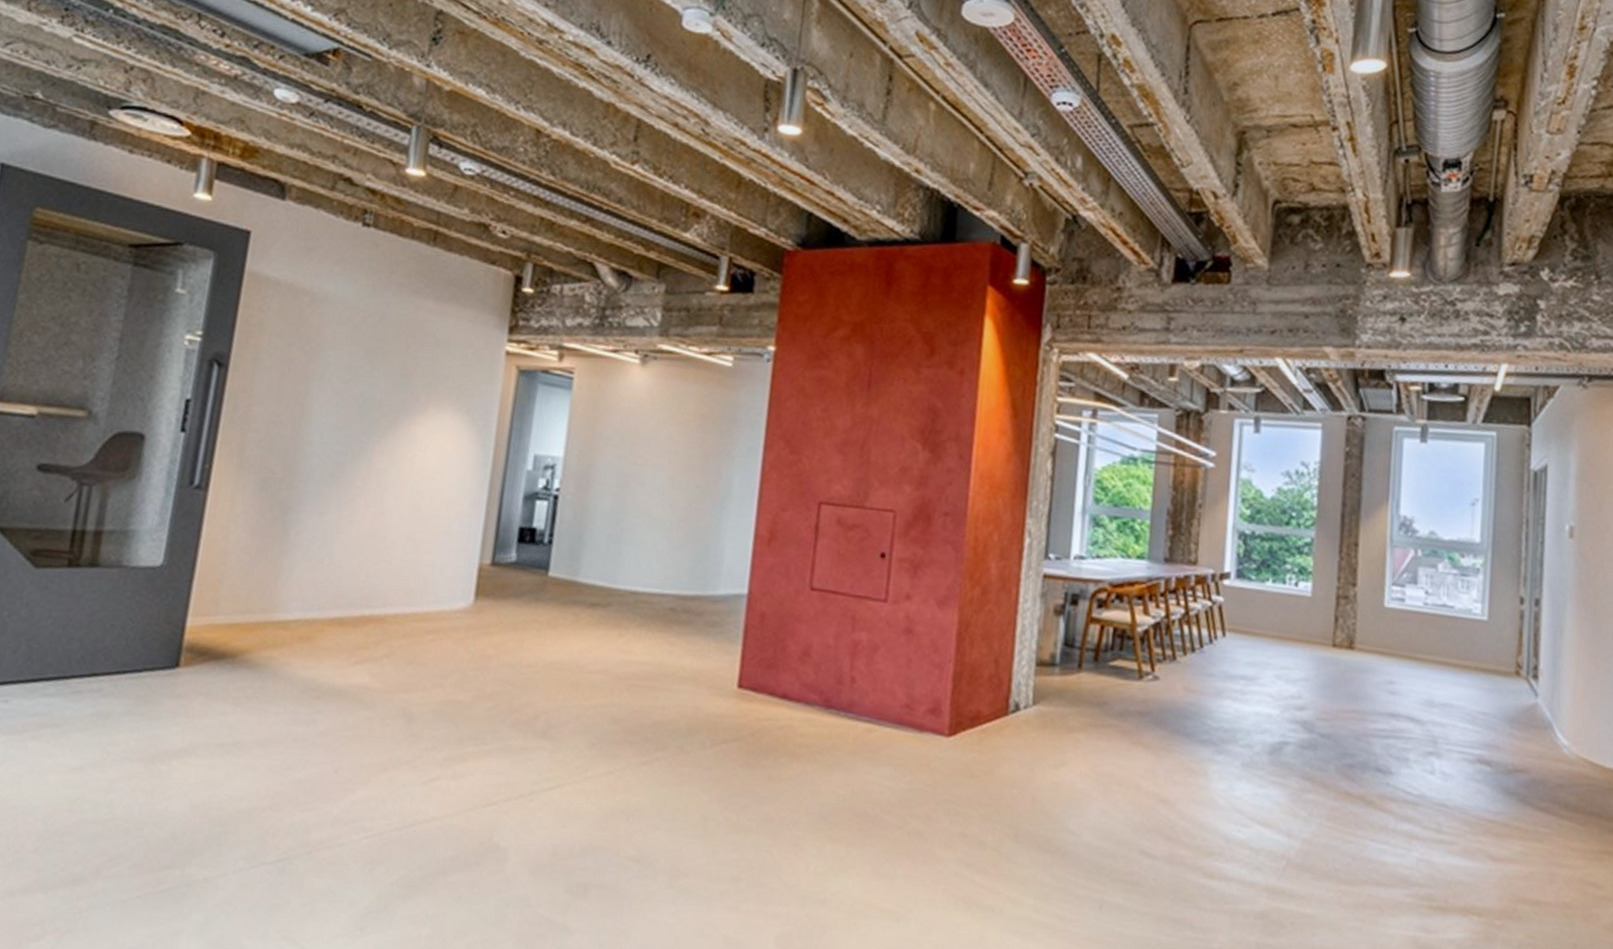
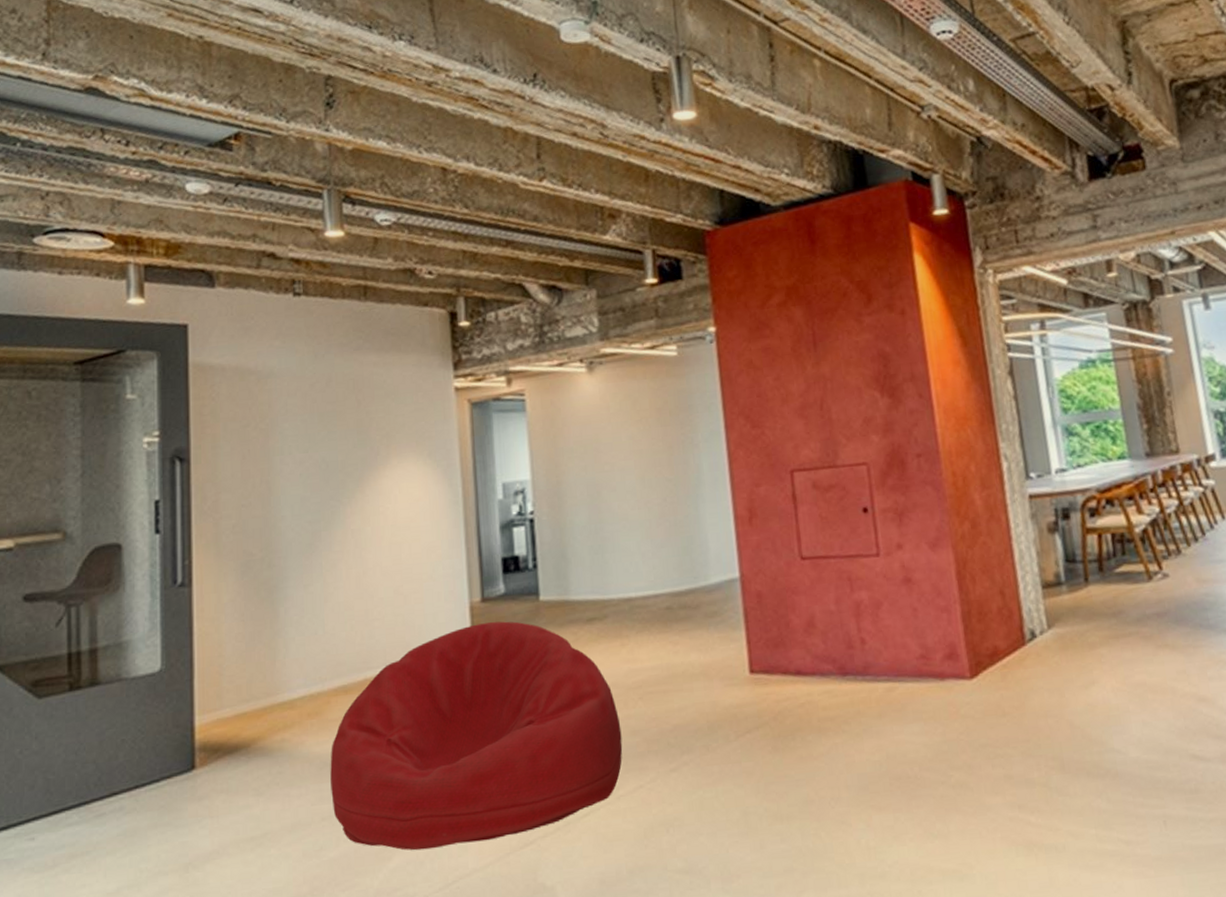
beanbag: none [307,585,603,793] -> present [330,621,623,851]

